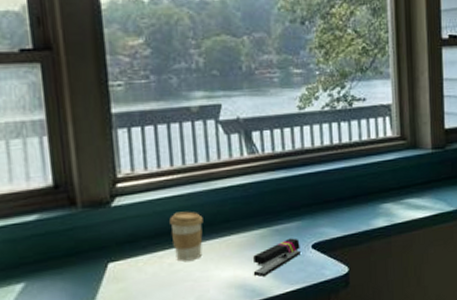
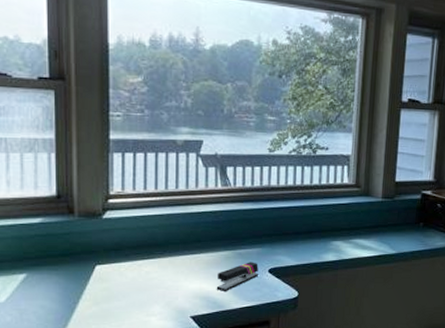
coffee cup: present [169,211,203,261] -> none [150,229,178,271]

